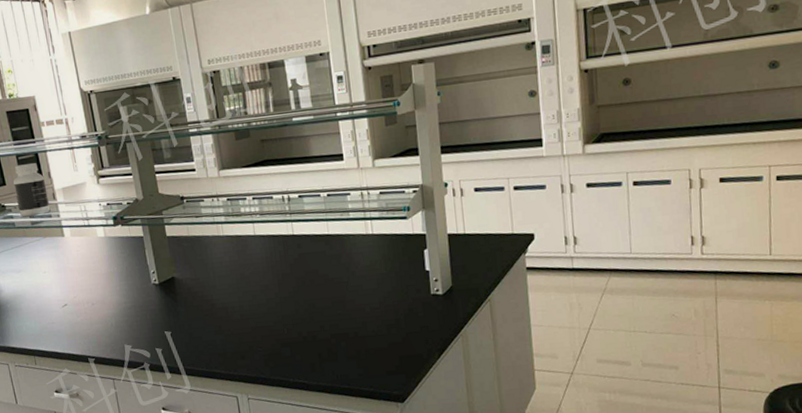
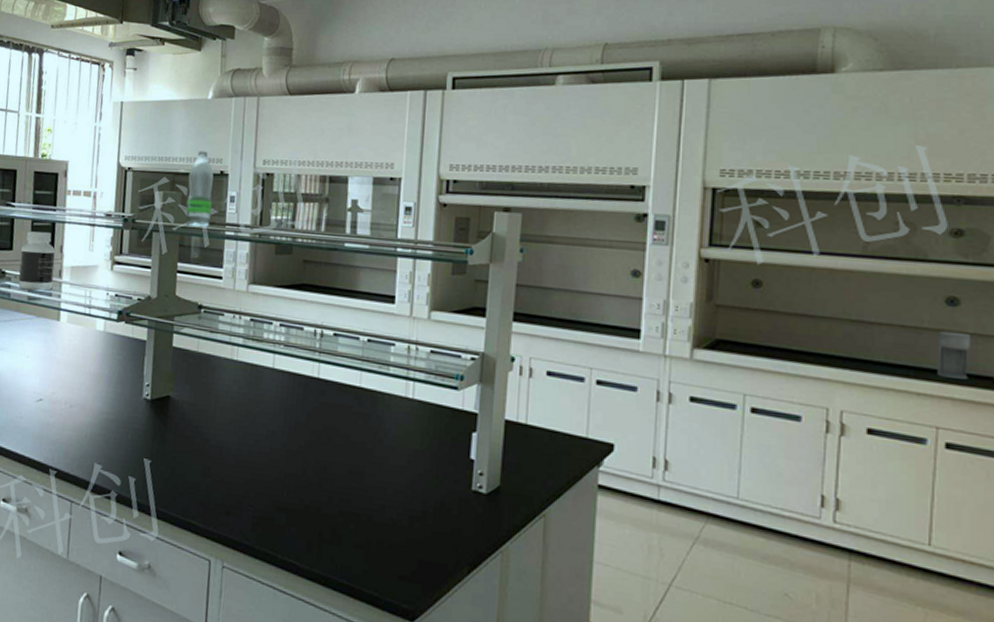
bottle: none [145,62,174,131] -> present [186,151,214,227]
container: none [765,88,790,126] -> present [937,330,972,380]

